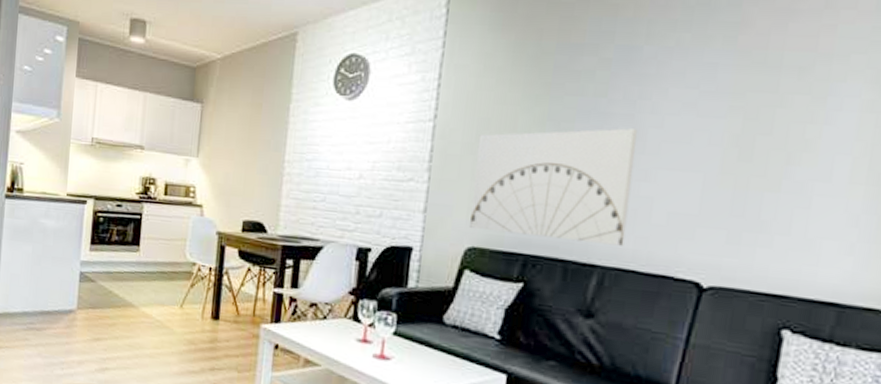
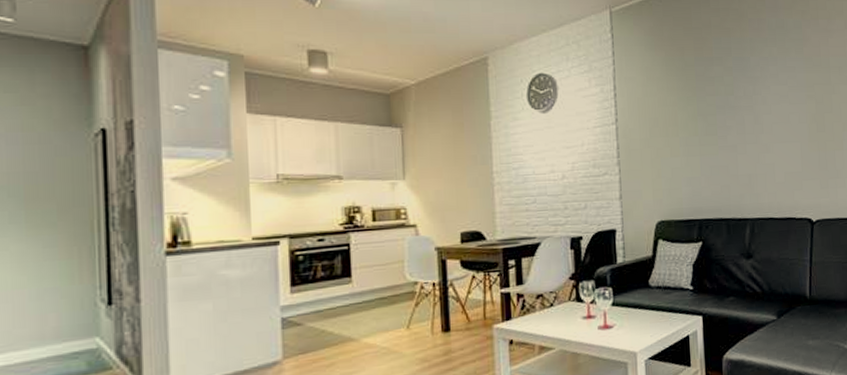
wall art: present [470,128,639,246] -> none [652,116,762,206]

